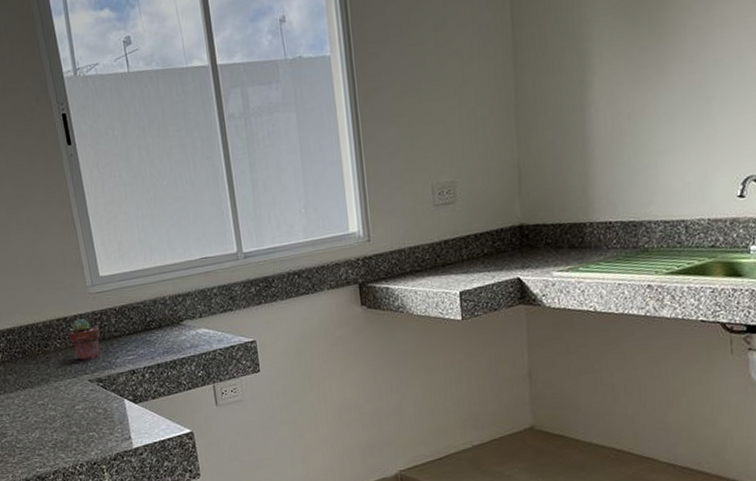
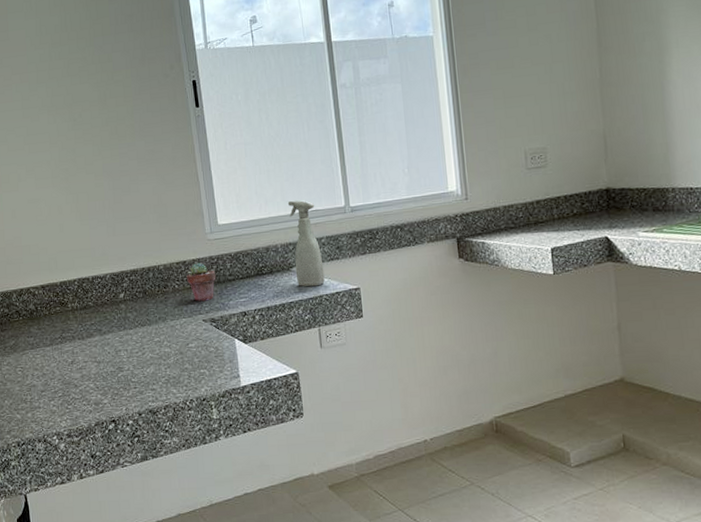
spray bottle: none [174,247,218,341] -> present [287,200,325,287]

